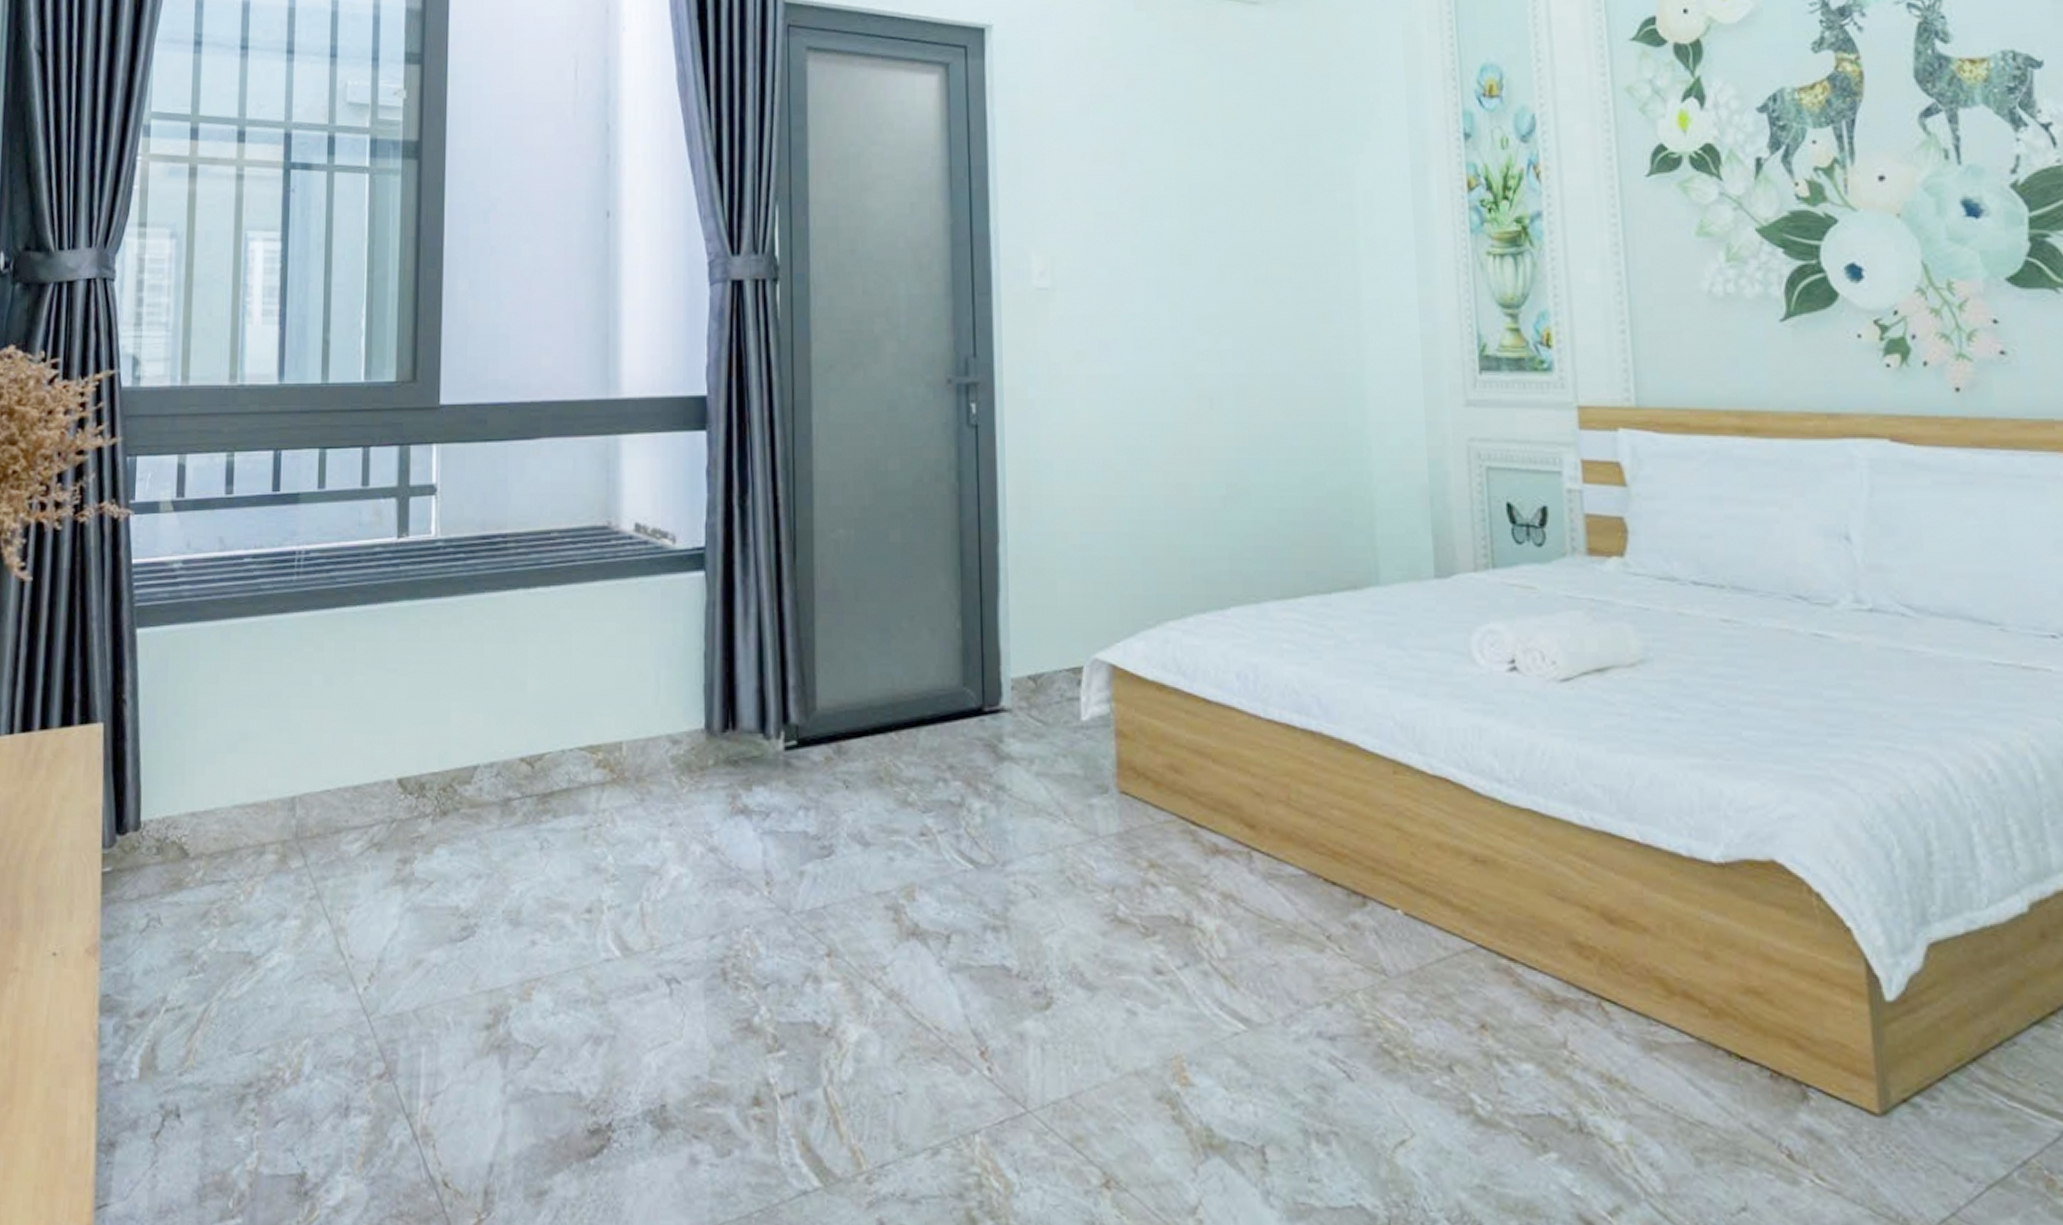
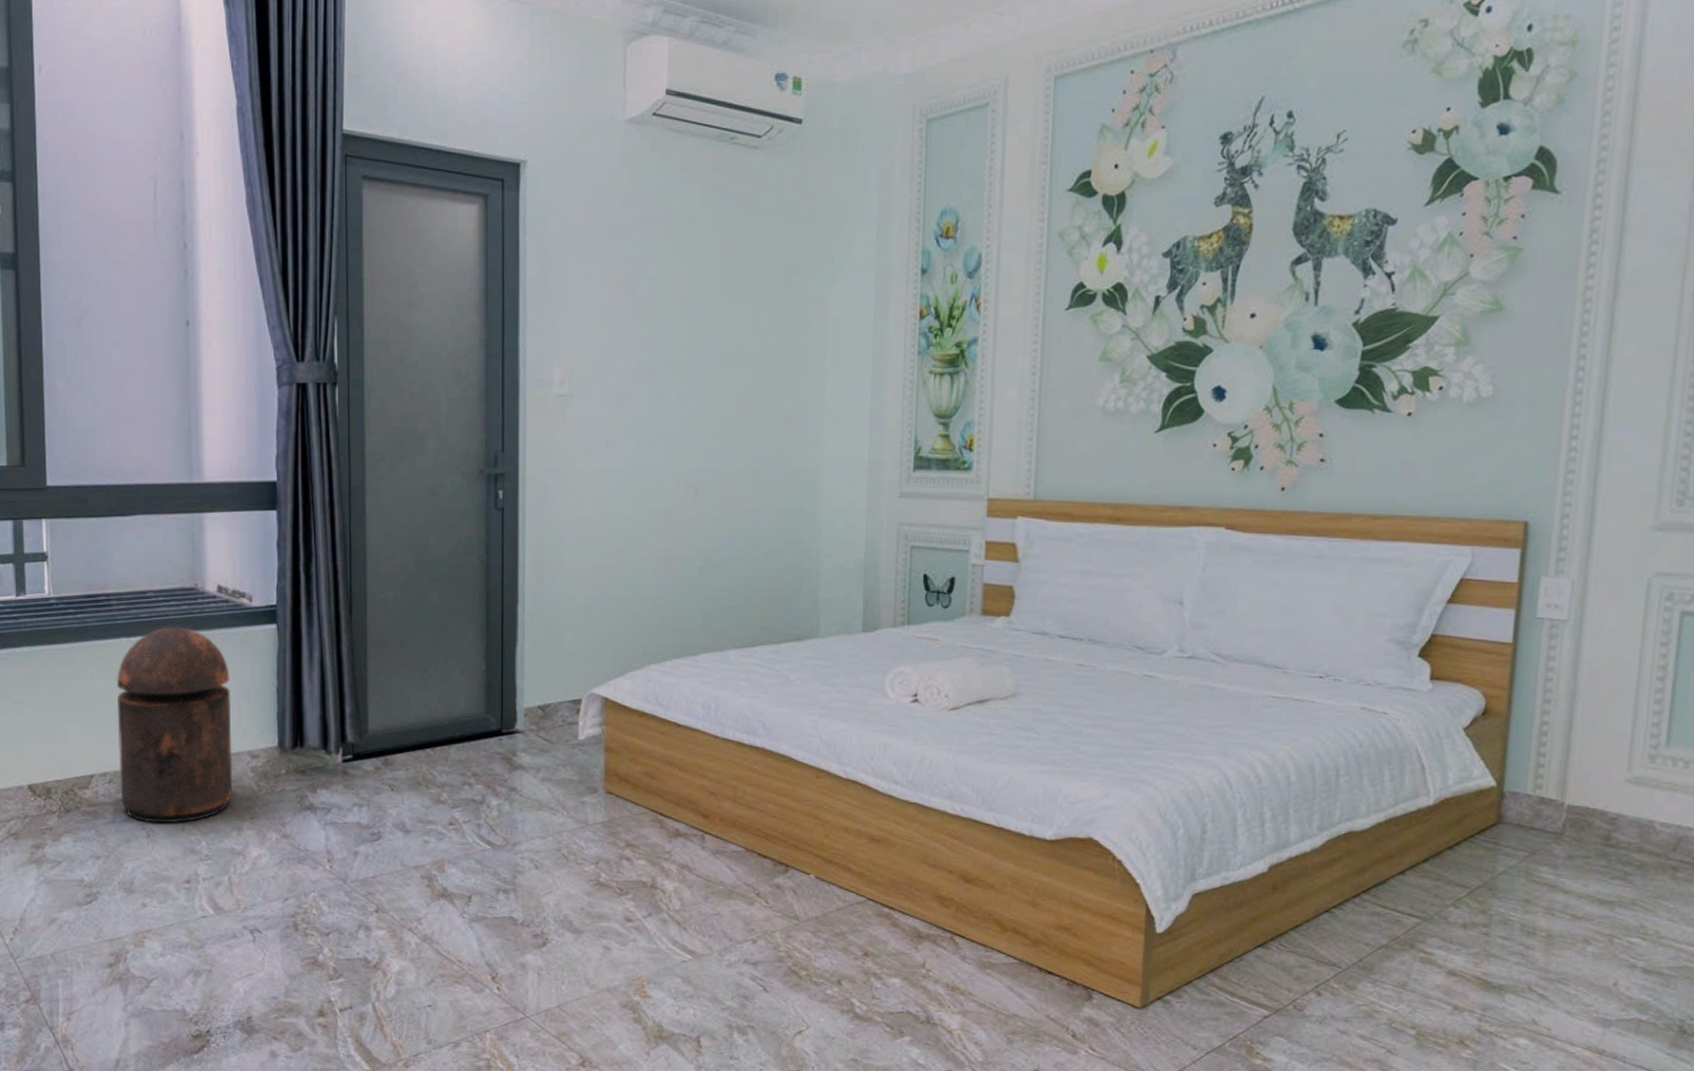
trash can: none [509,575,649,831] -> present [117,627,233,824]

